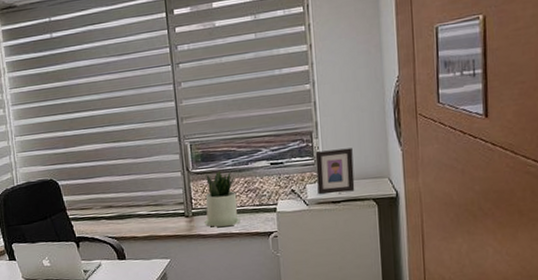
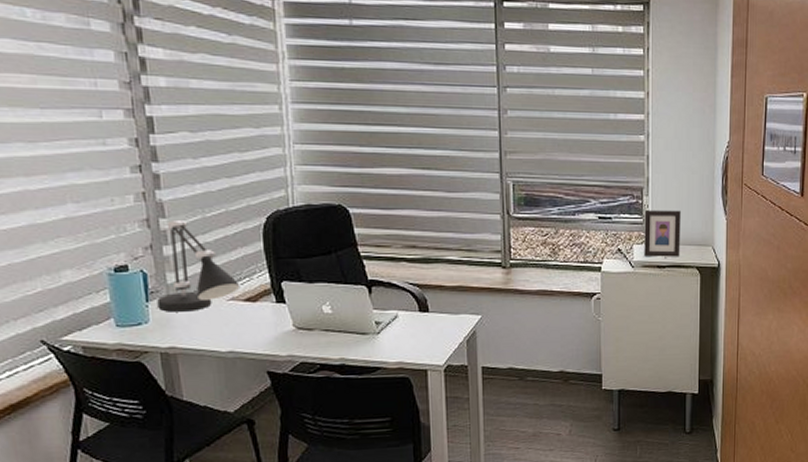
planter: present [203,171,242,228] -> none [522,219,564,284]

